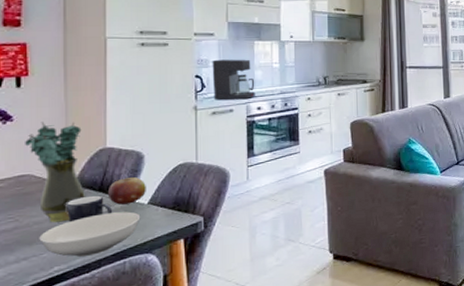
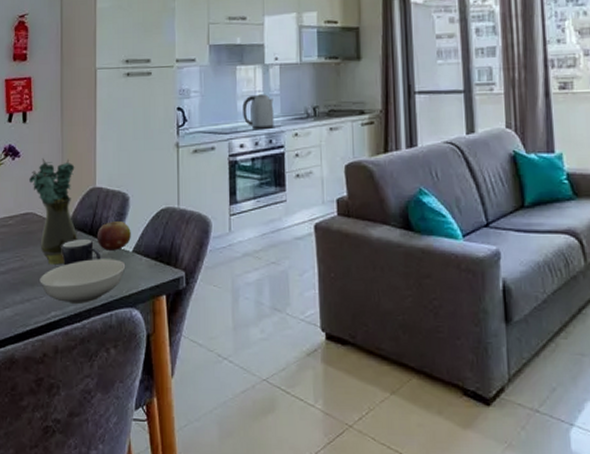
coffee maker: present [212,59,255,100] -> none [193,87,238,136]
kettle: none [260,65,289,95] -> present [242,94,274,130]

